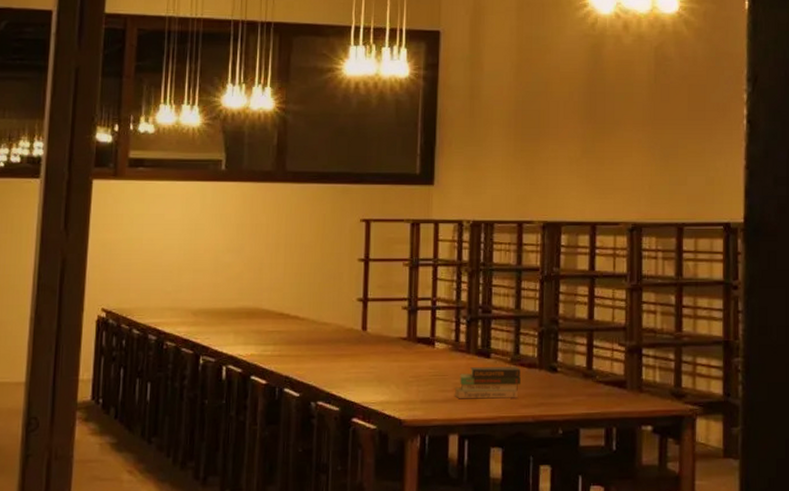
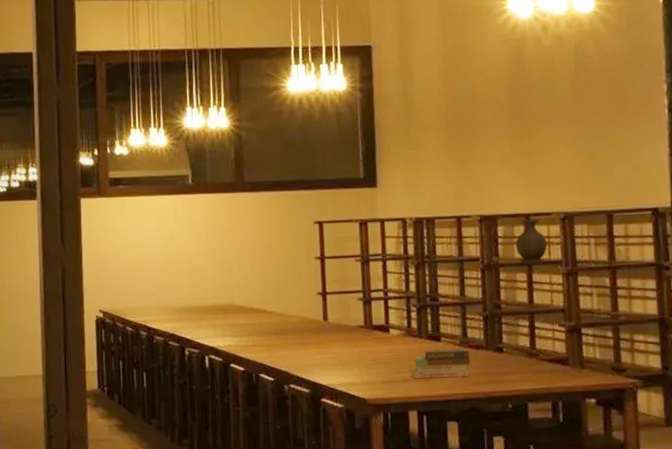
vase: none [579,228,613,277] -> present [515,218,547,264]

